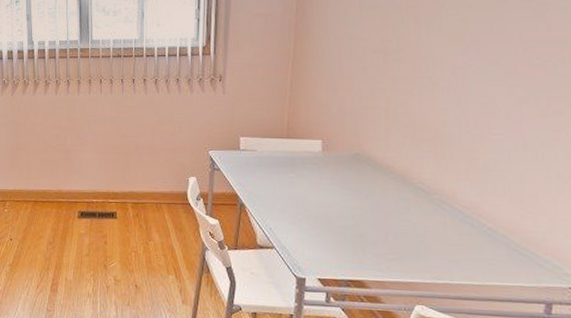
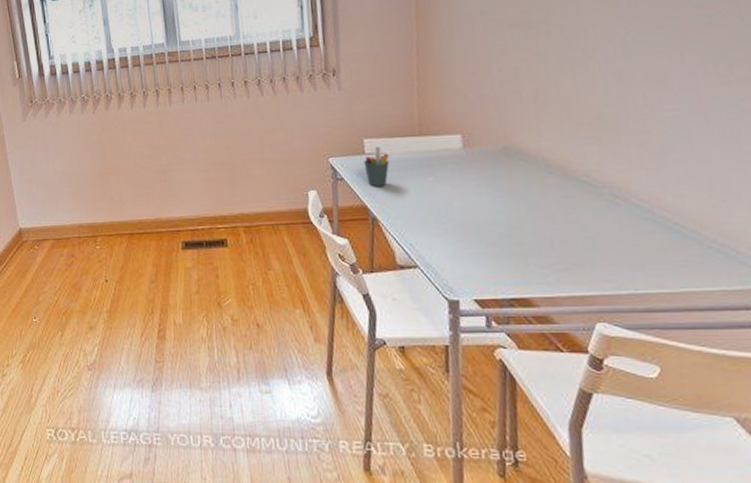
pen holder: none [238,144,260,179] -> present [363,146,389,187]

